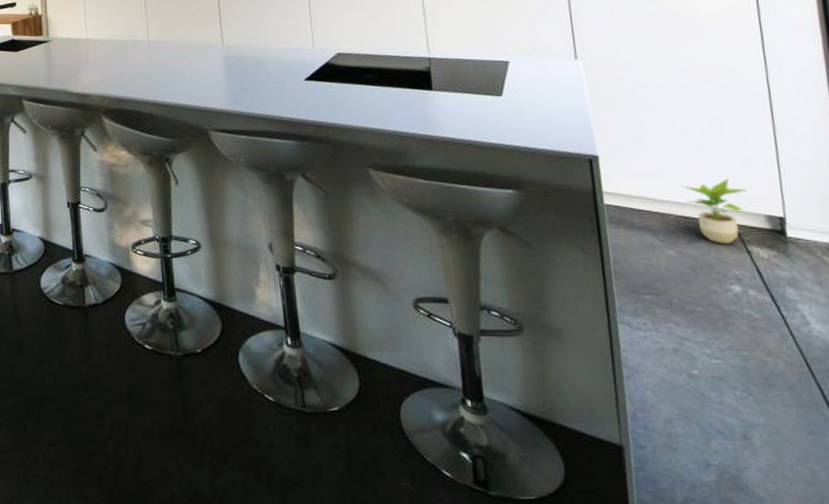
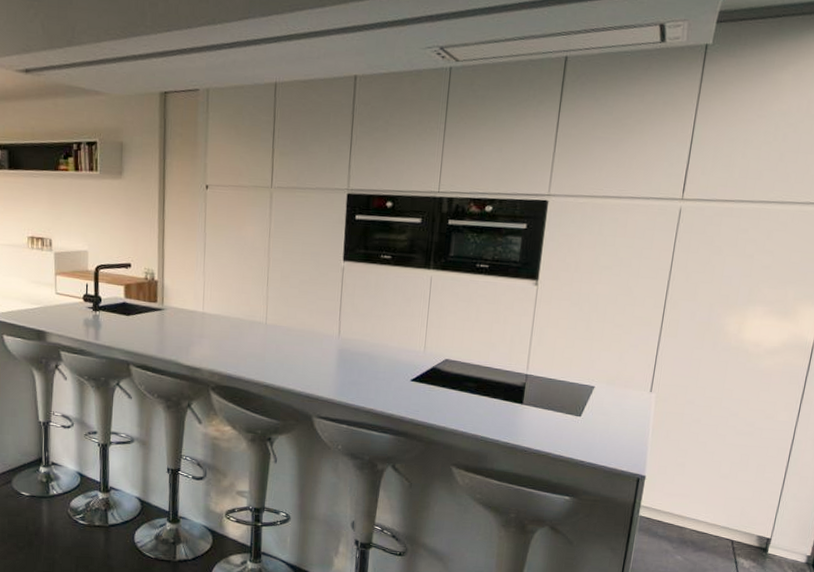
potted plant: present [680,178,747,244] -> none [701,504,750,555]

